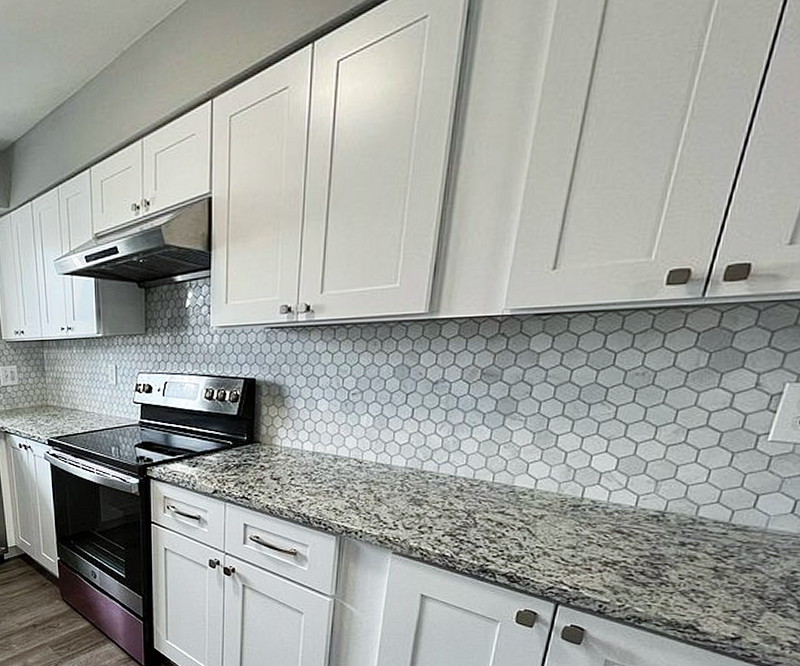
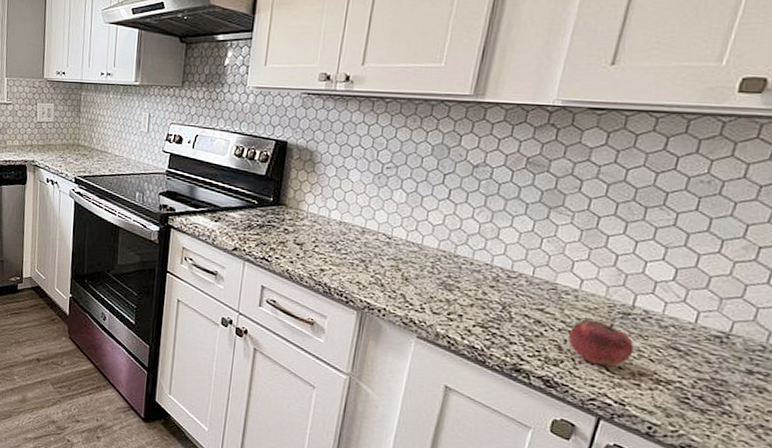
fruit: none [526,516,585,556] -> present [567,319,634,367]

